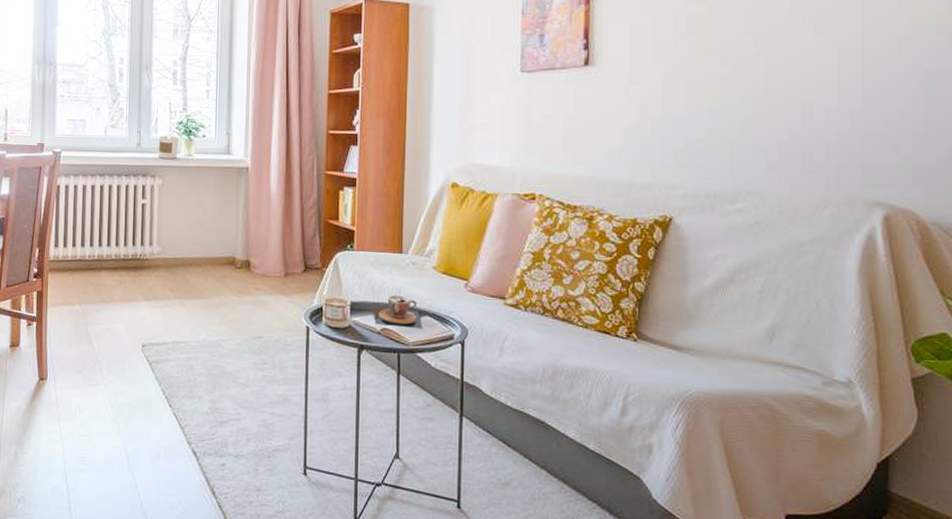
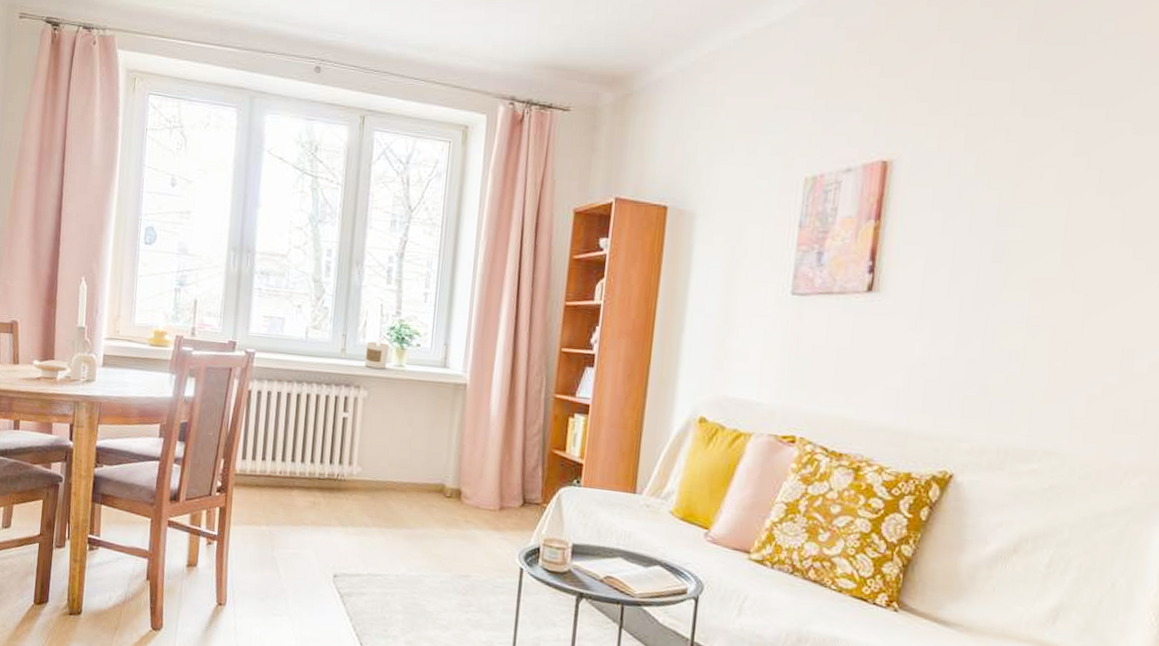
teacup: present [373,295,423,329] -> none [597,540,653,580]

